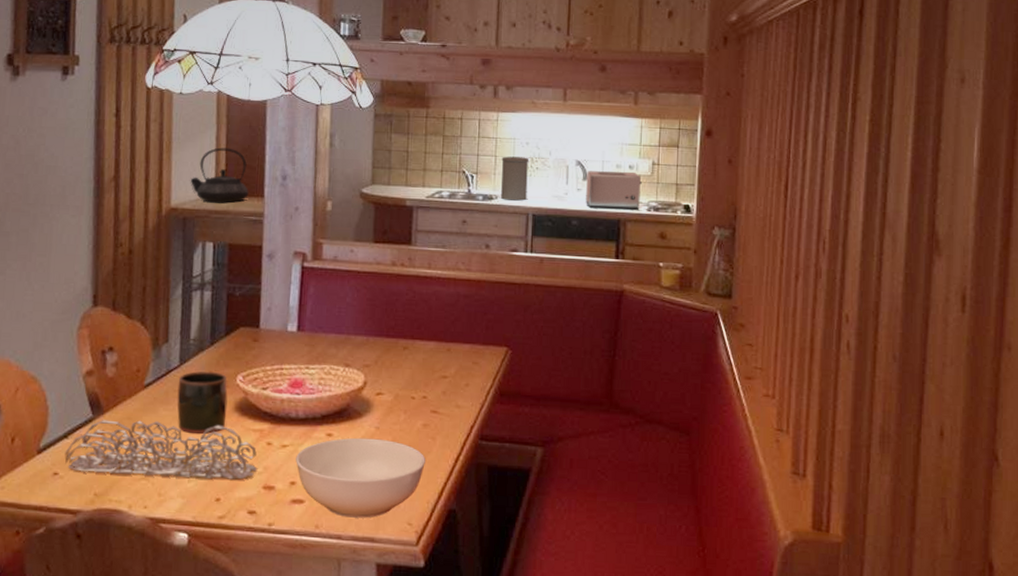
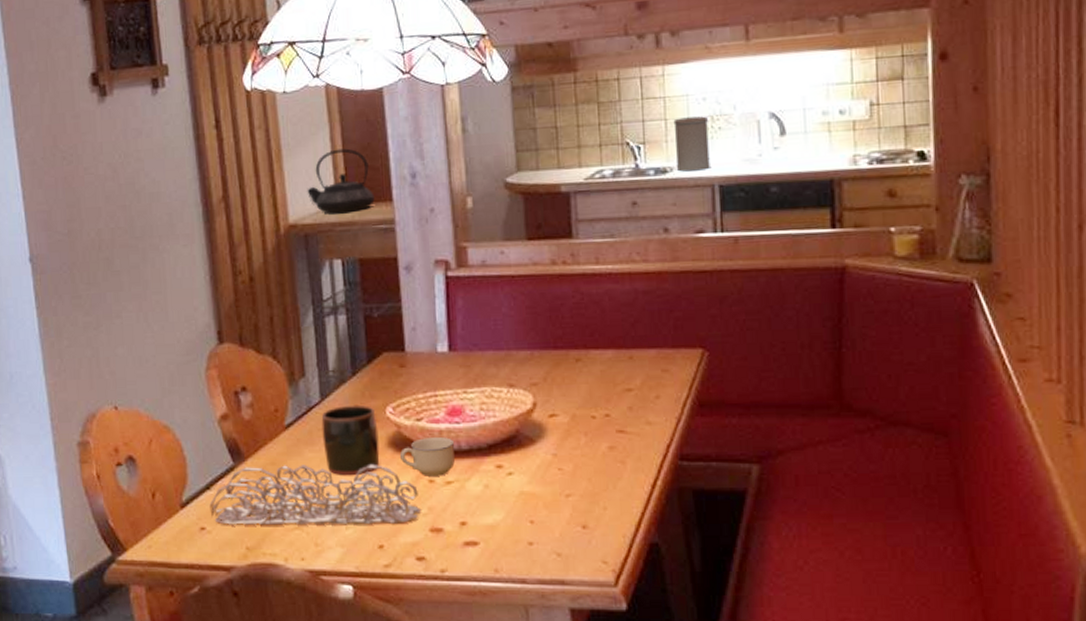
cup: none [245,404,294,440] -> present [400,436,455,476]
bowl: present [296,437,425,518] -> none [463,467,616,558]
toaster: present [586,171,642,211] -> none [784,117,858,170]

